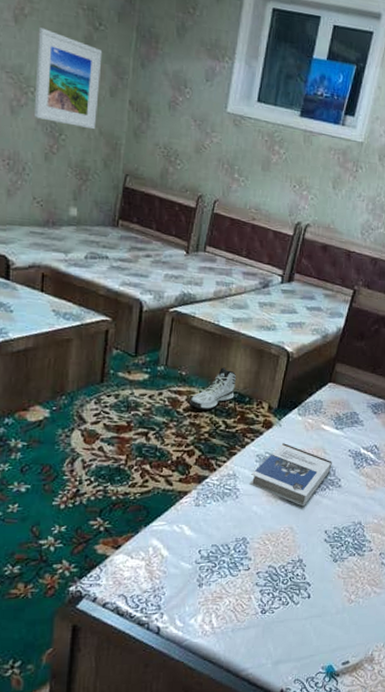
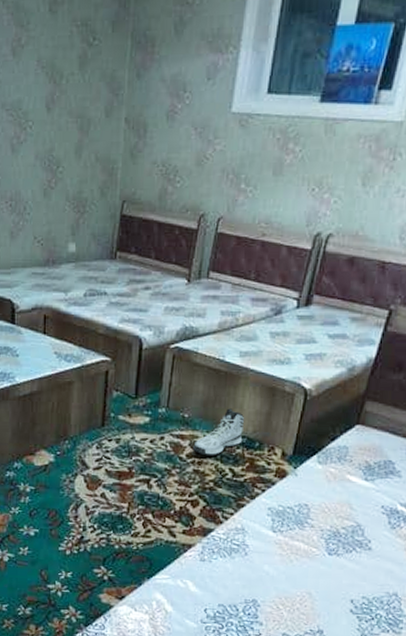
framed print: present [35,27,103,130] -> none [33,56,97,157]
hardback book: present [248,443,332,507] -> none [259,495,360,570]

